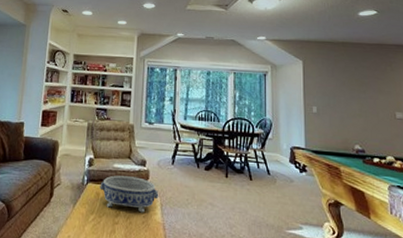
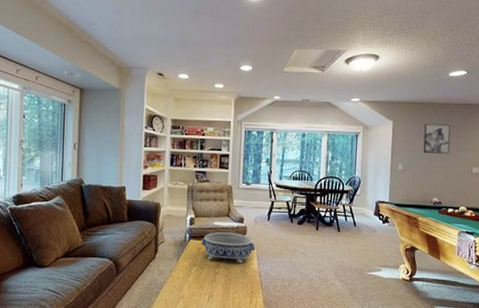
wall art: none [337,64,368,97] -> present [423,123,450,154]

